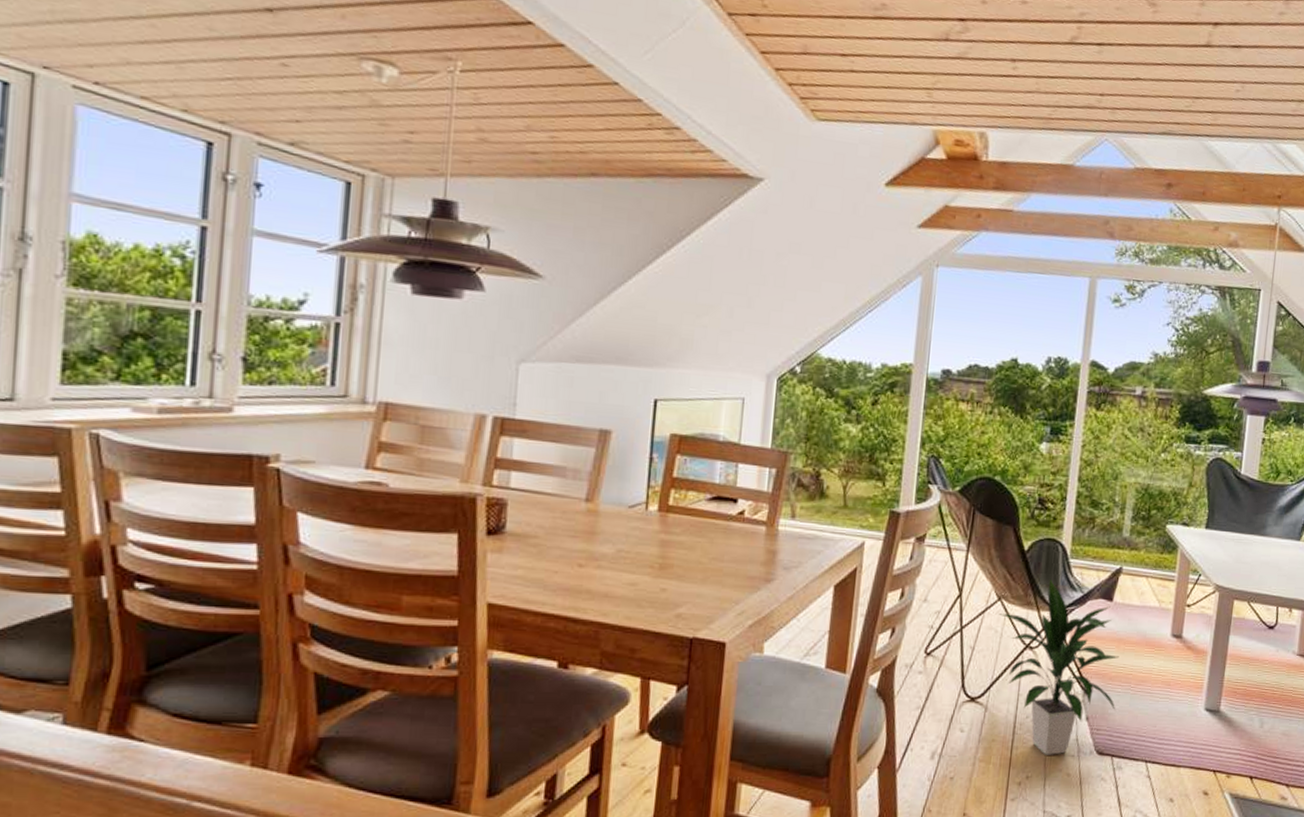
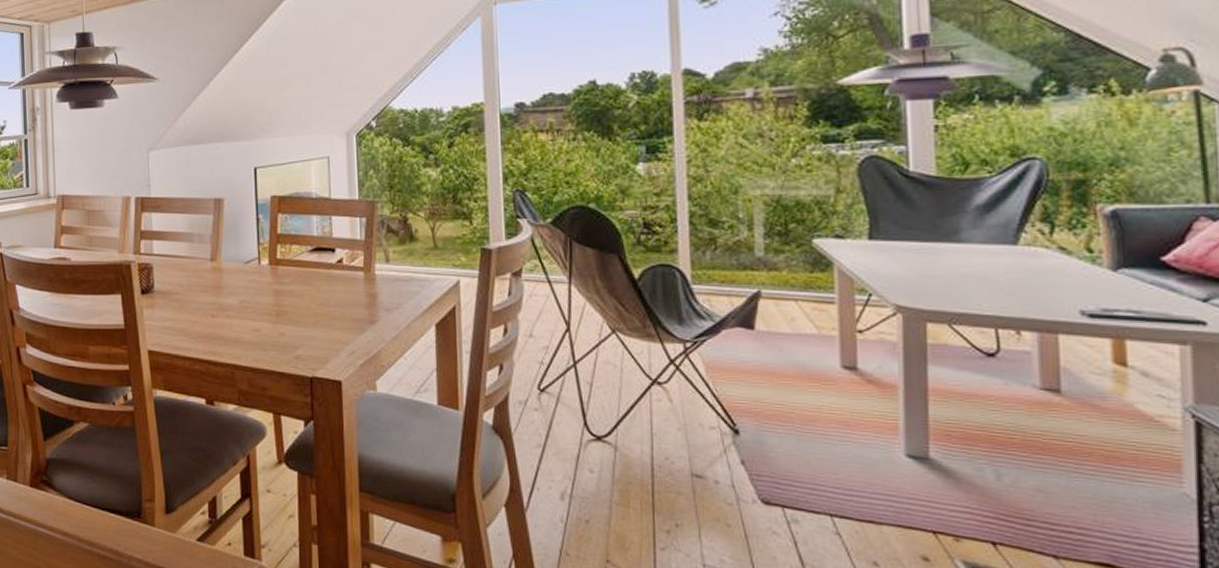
indoor plant: present [998,579,1119,755] -> none [614,308,780,502]

